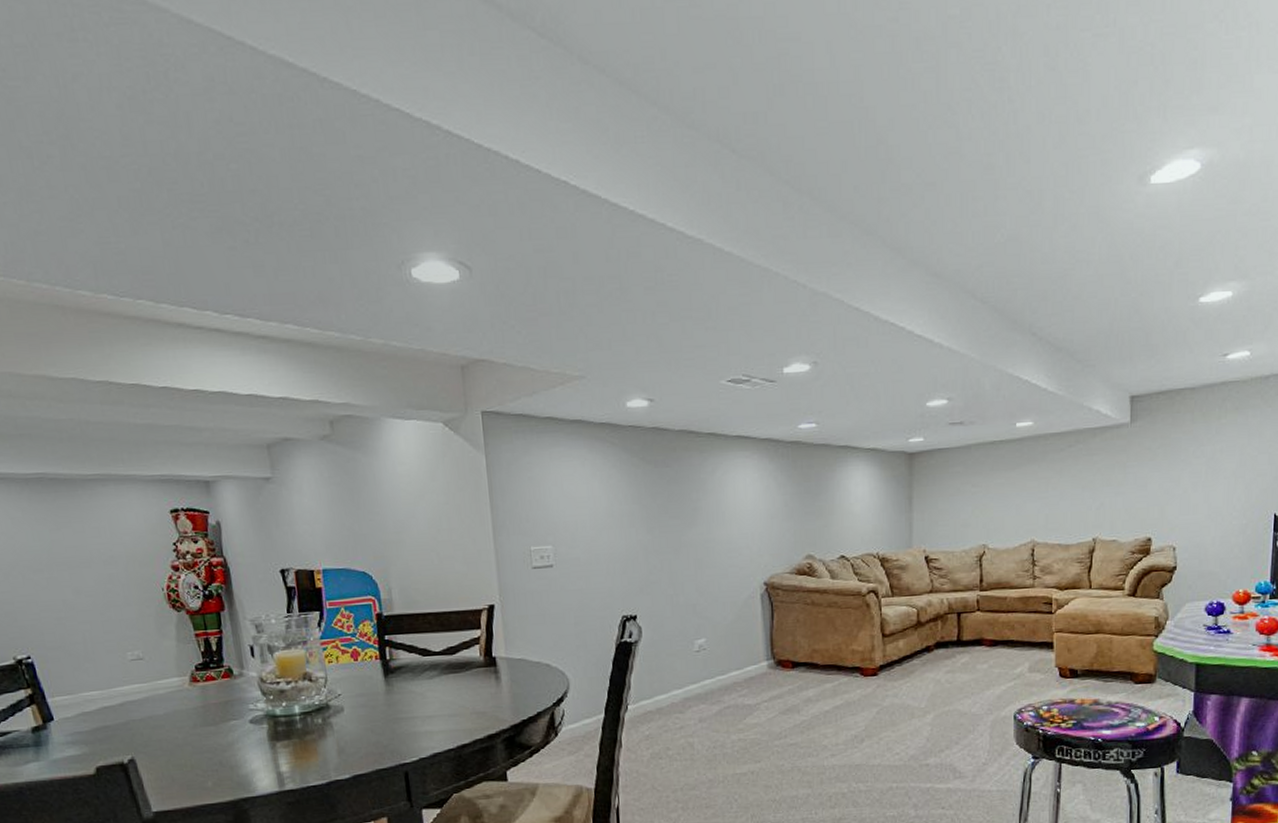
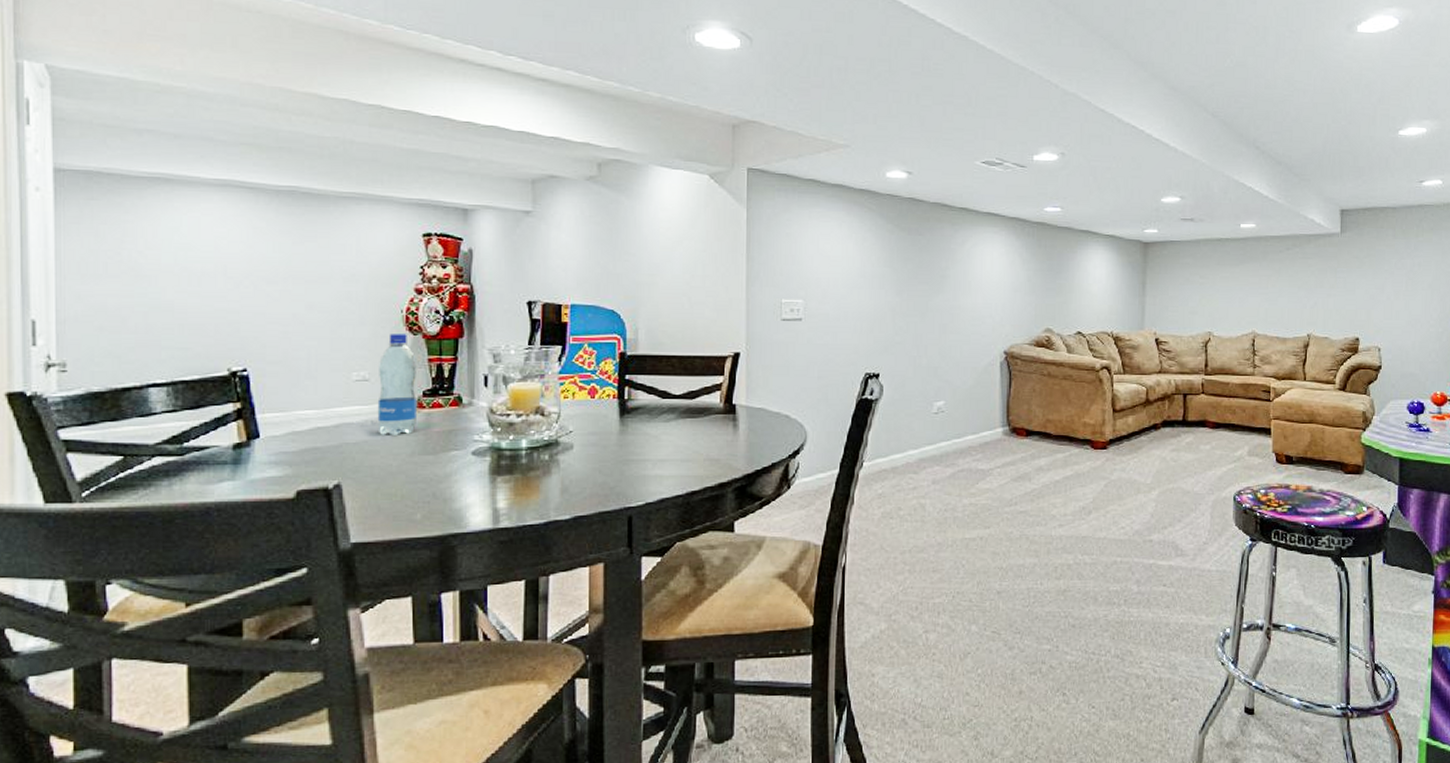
bottle: none [149,611,194,711] -> present [377,334,418,437]

